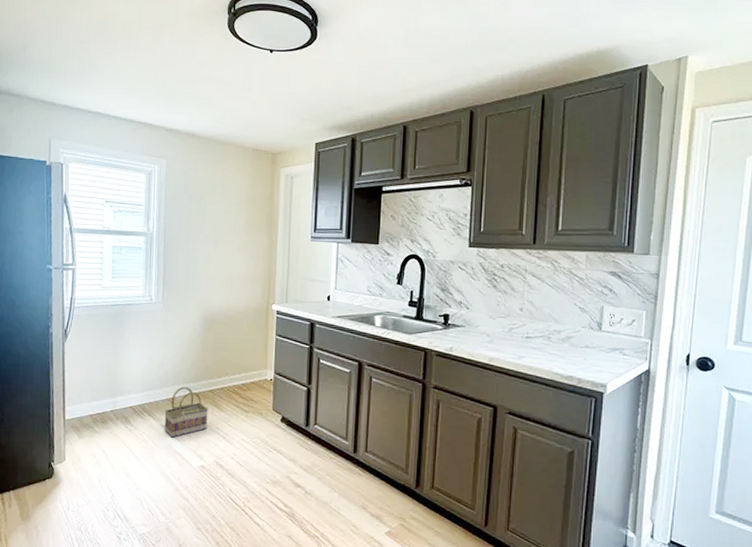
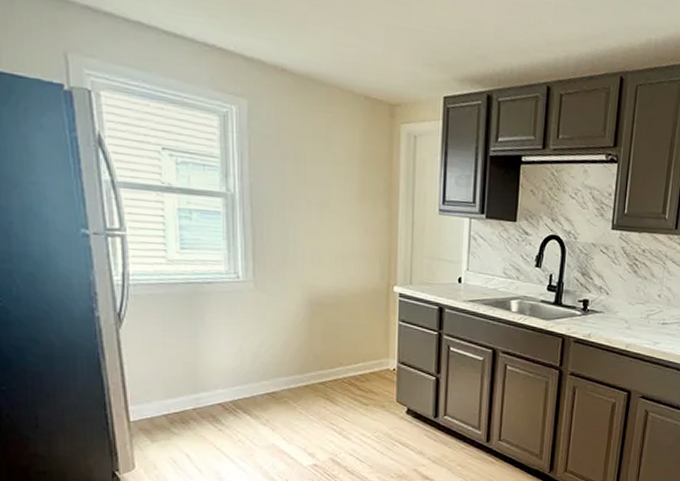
basket: present [164,386,208,438] -> none [264,379,319,436]

